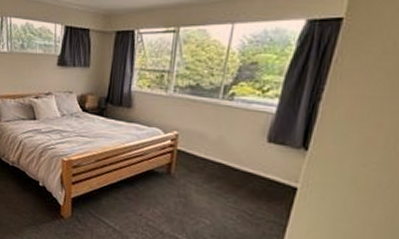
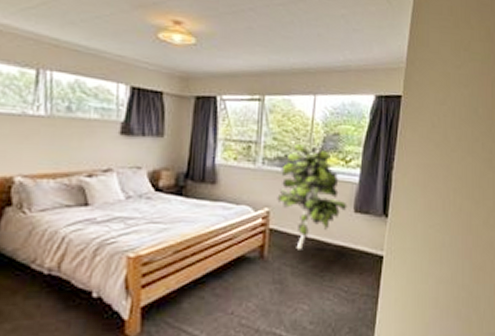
indoor plant: none [186,72,260,172] -> present [277,143,347,250]

